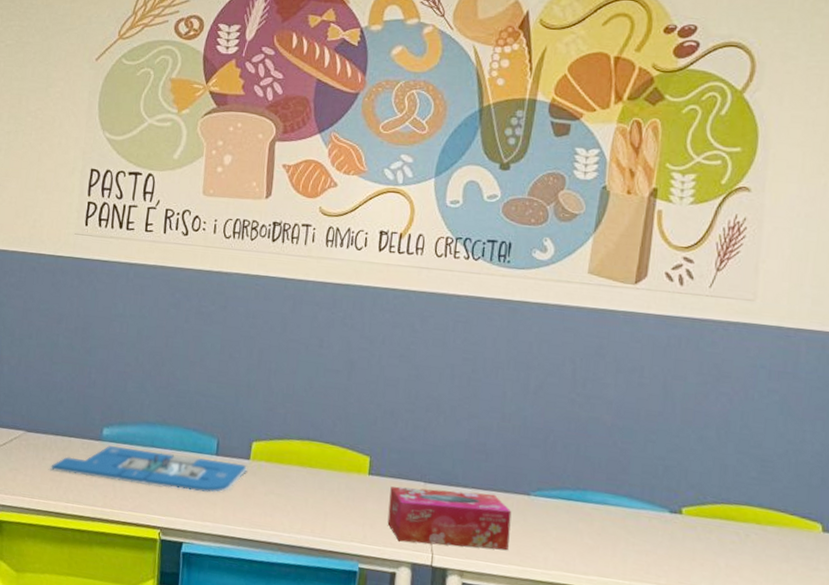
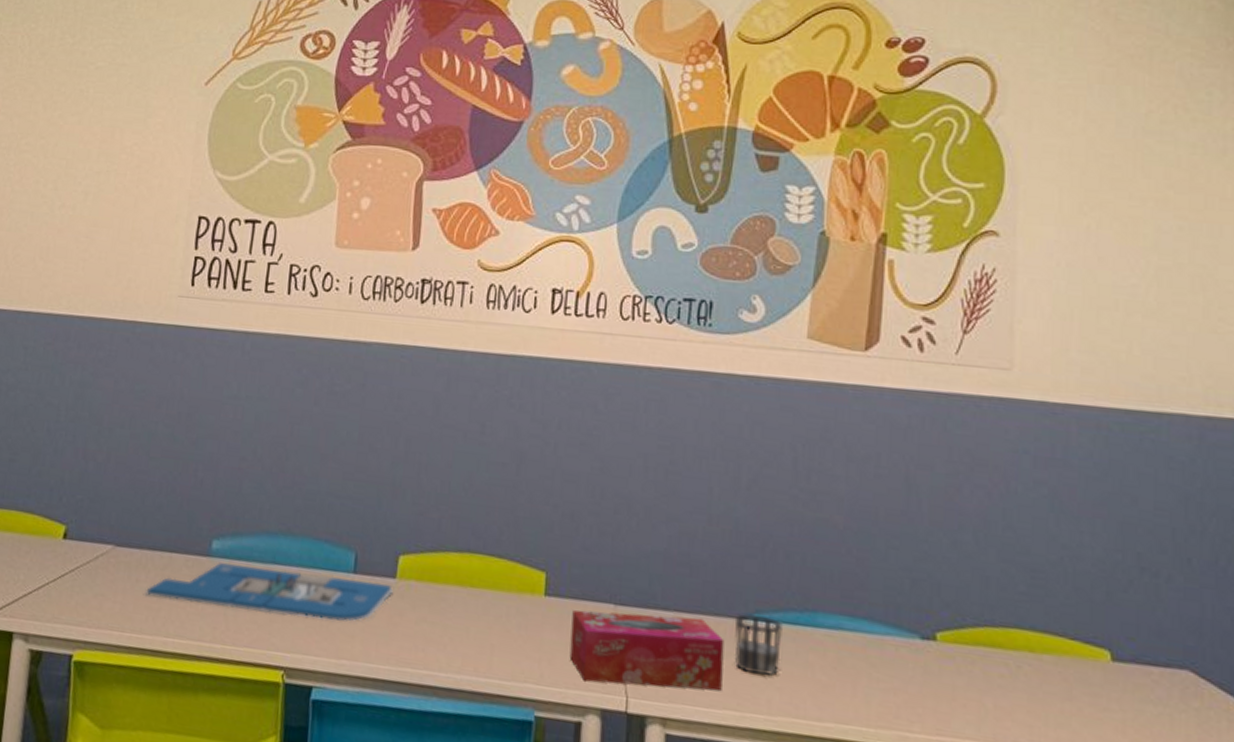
cup: none [519,490,559,539] -> present [734,613,782,675]

